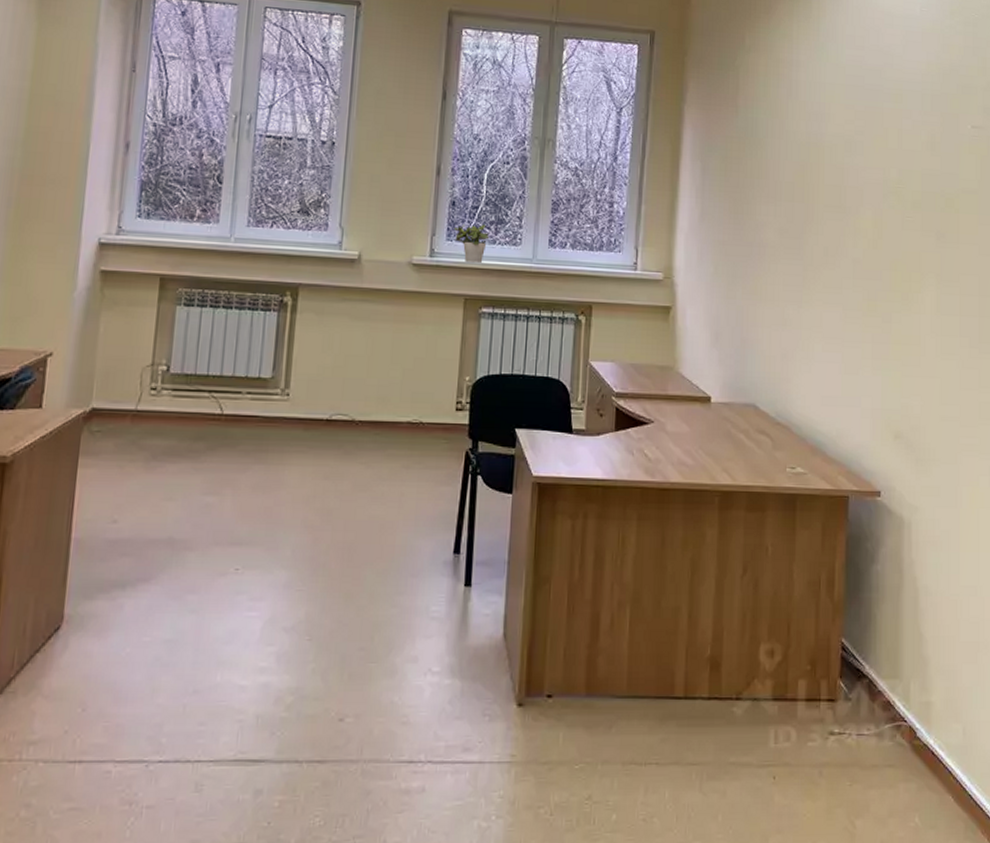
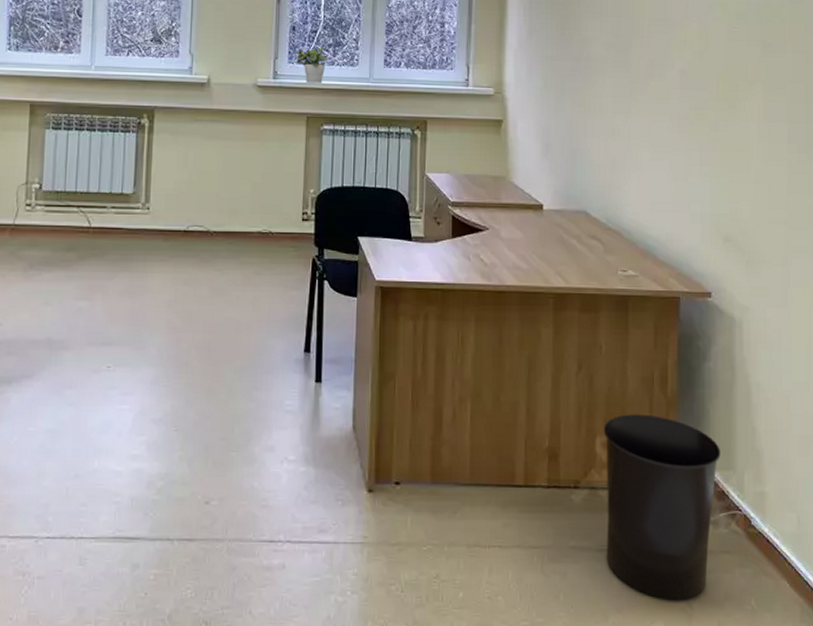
waste bin: none [767,620,887,819] -> present [603,414,720,601]

